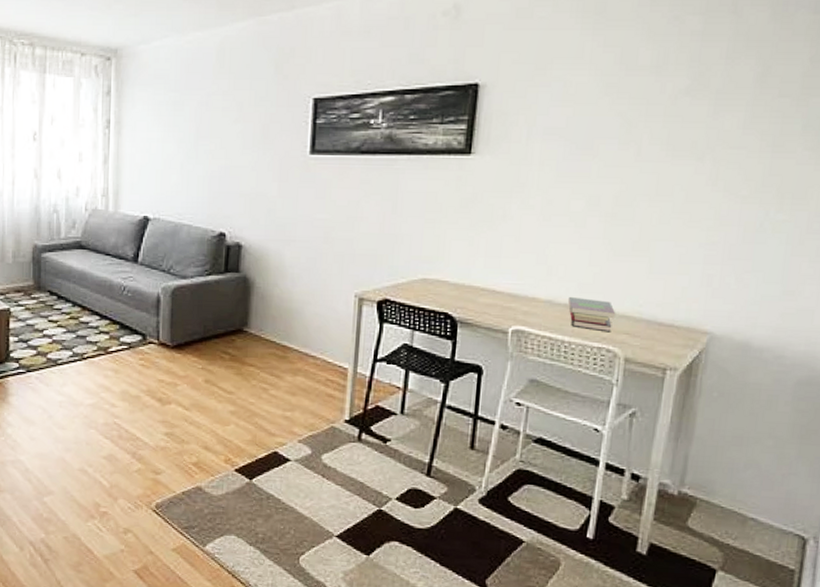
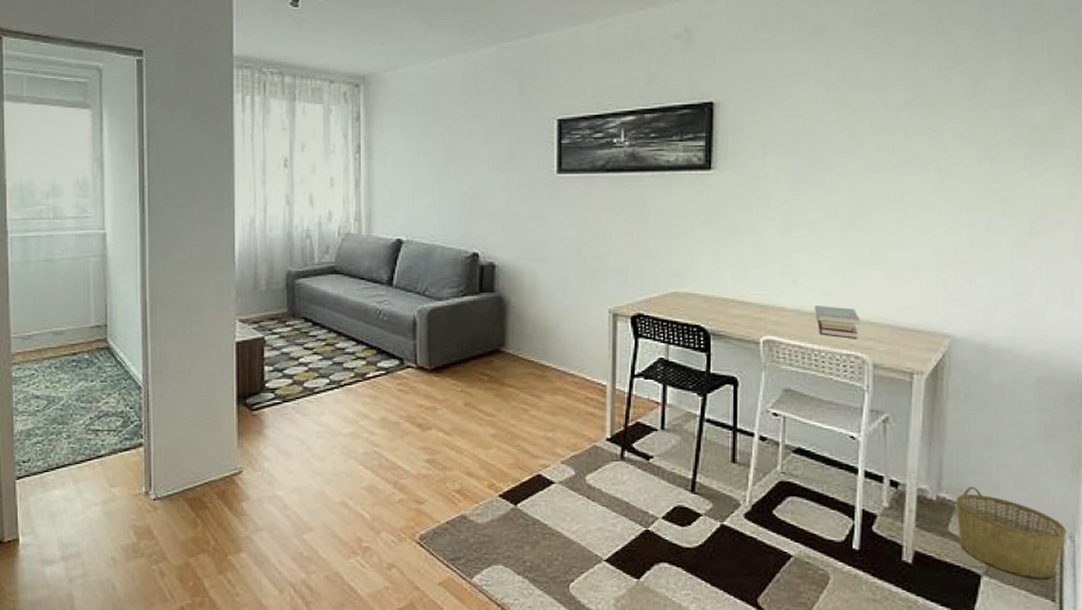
basket: none [697,484,811,578] -> present [955,487,1067,580]

